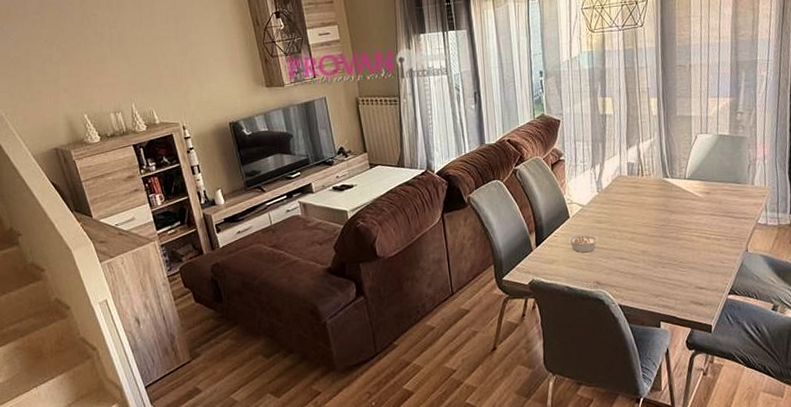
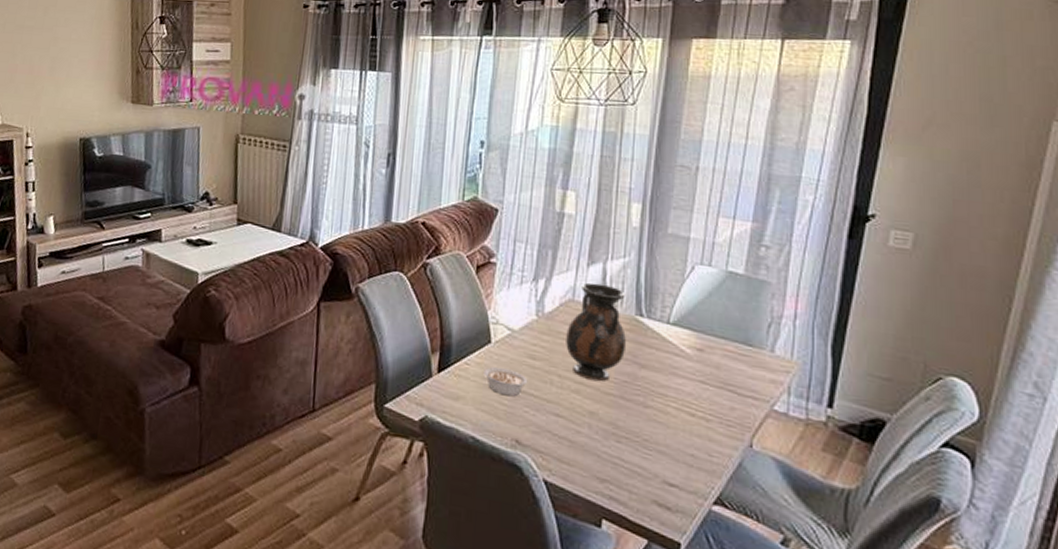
vase: none [619,160,660,230] -> present [566,282,626,382]

